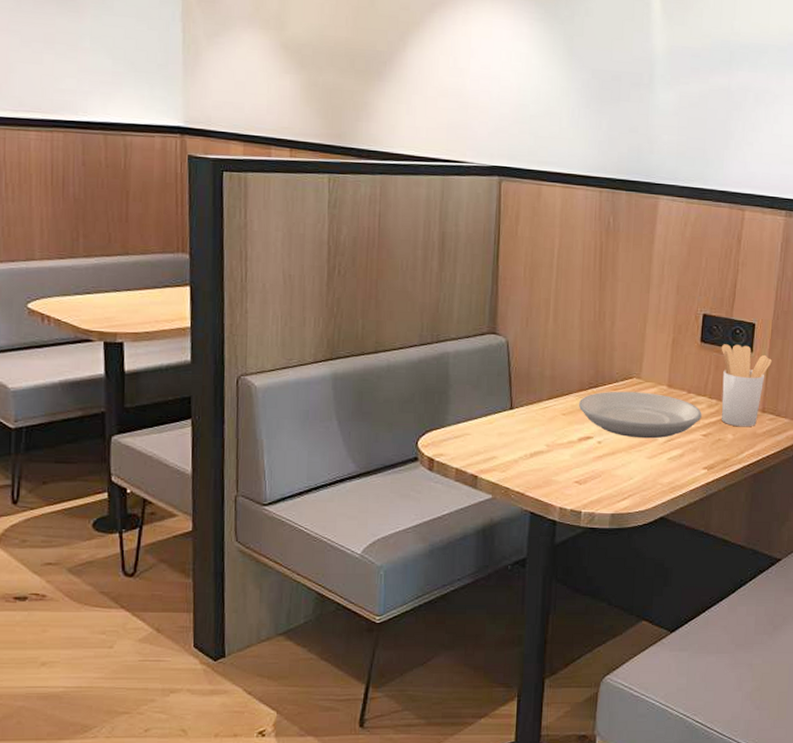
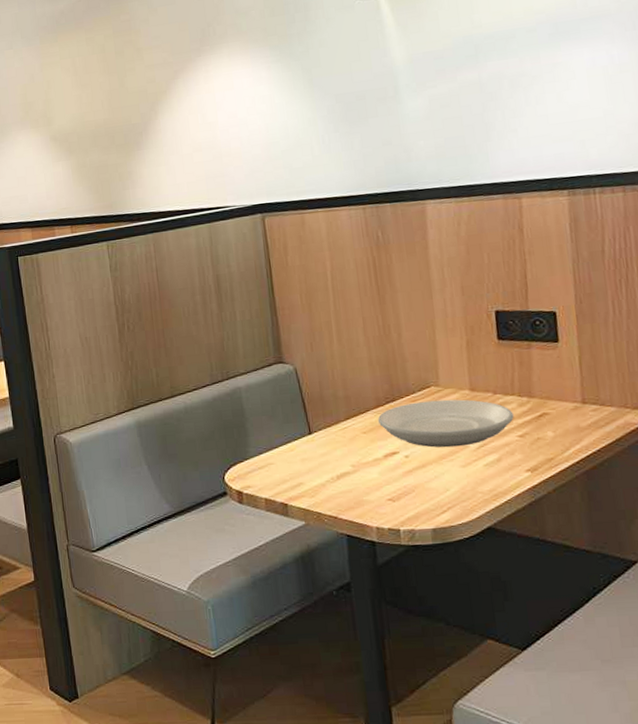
utensil holder: present [721,344,772,427] -> none [522,335,584,423]

